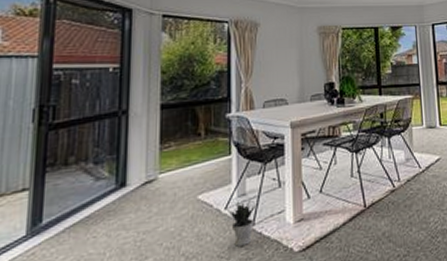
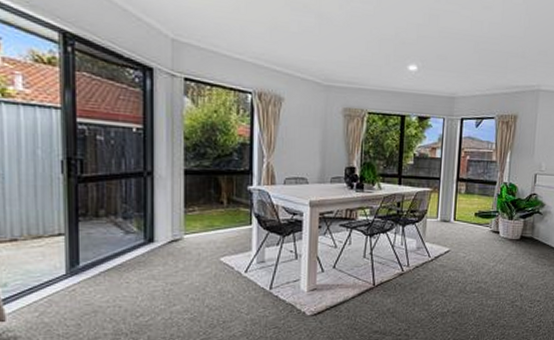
potted plant: present [228,200,257,247] -> none [247,267,274,305]

